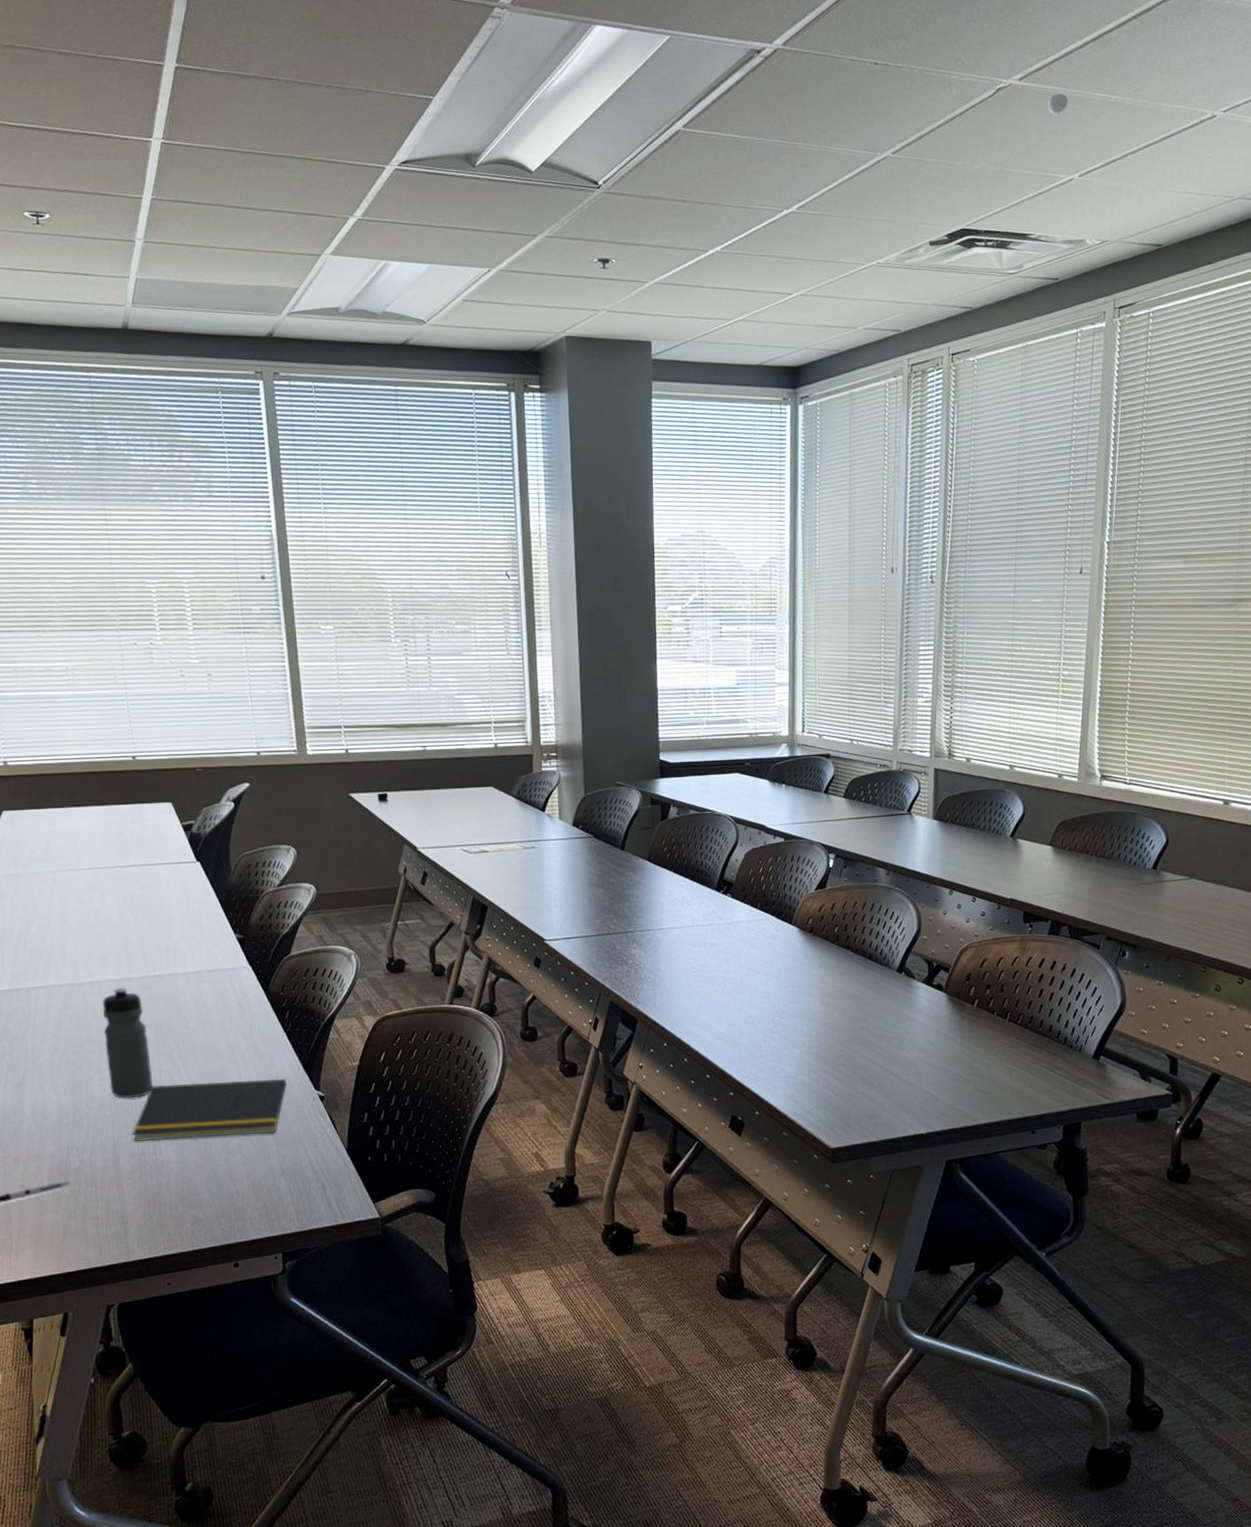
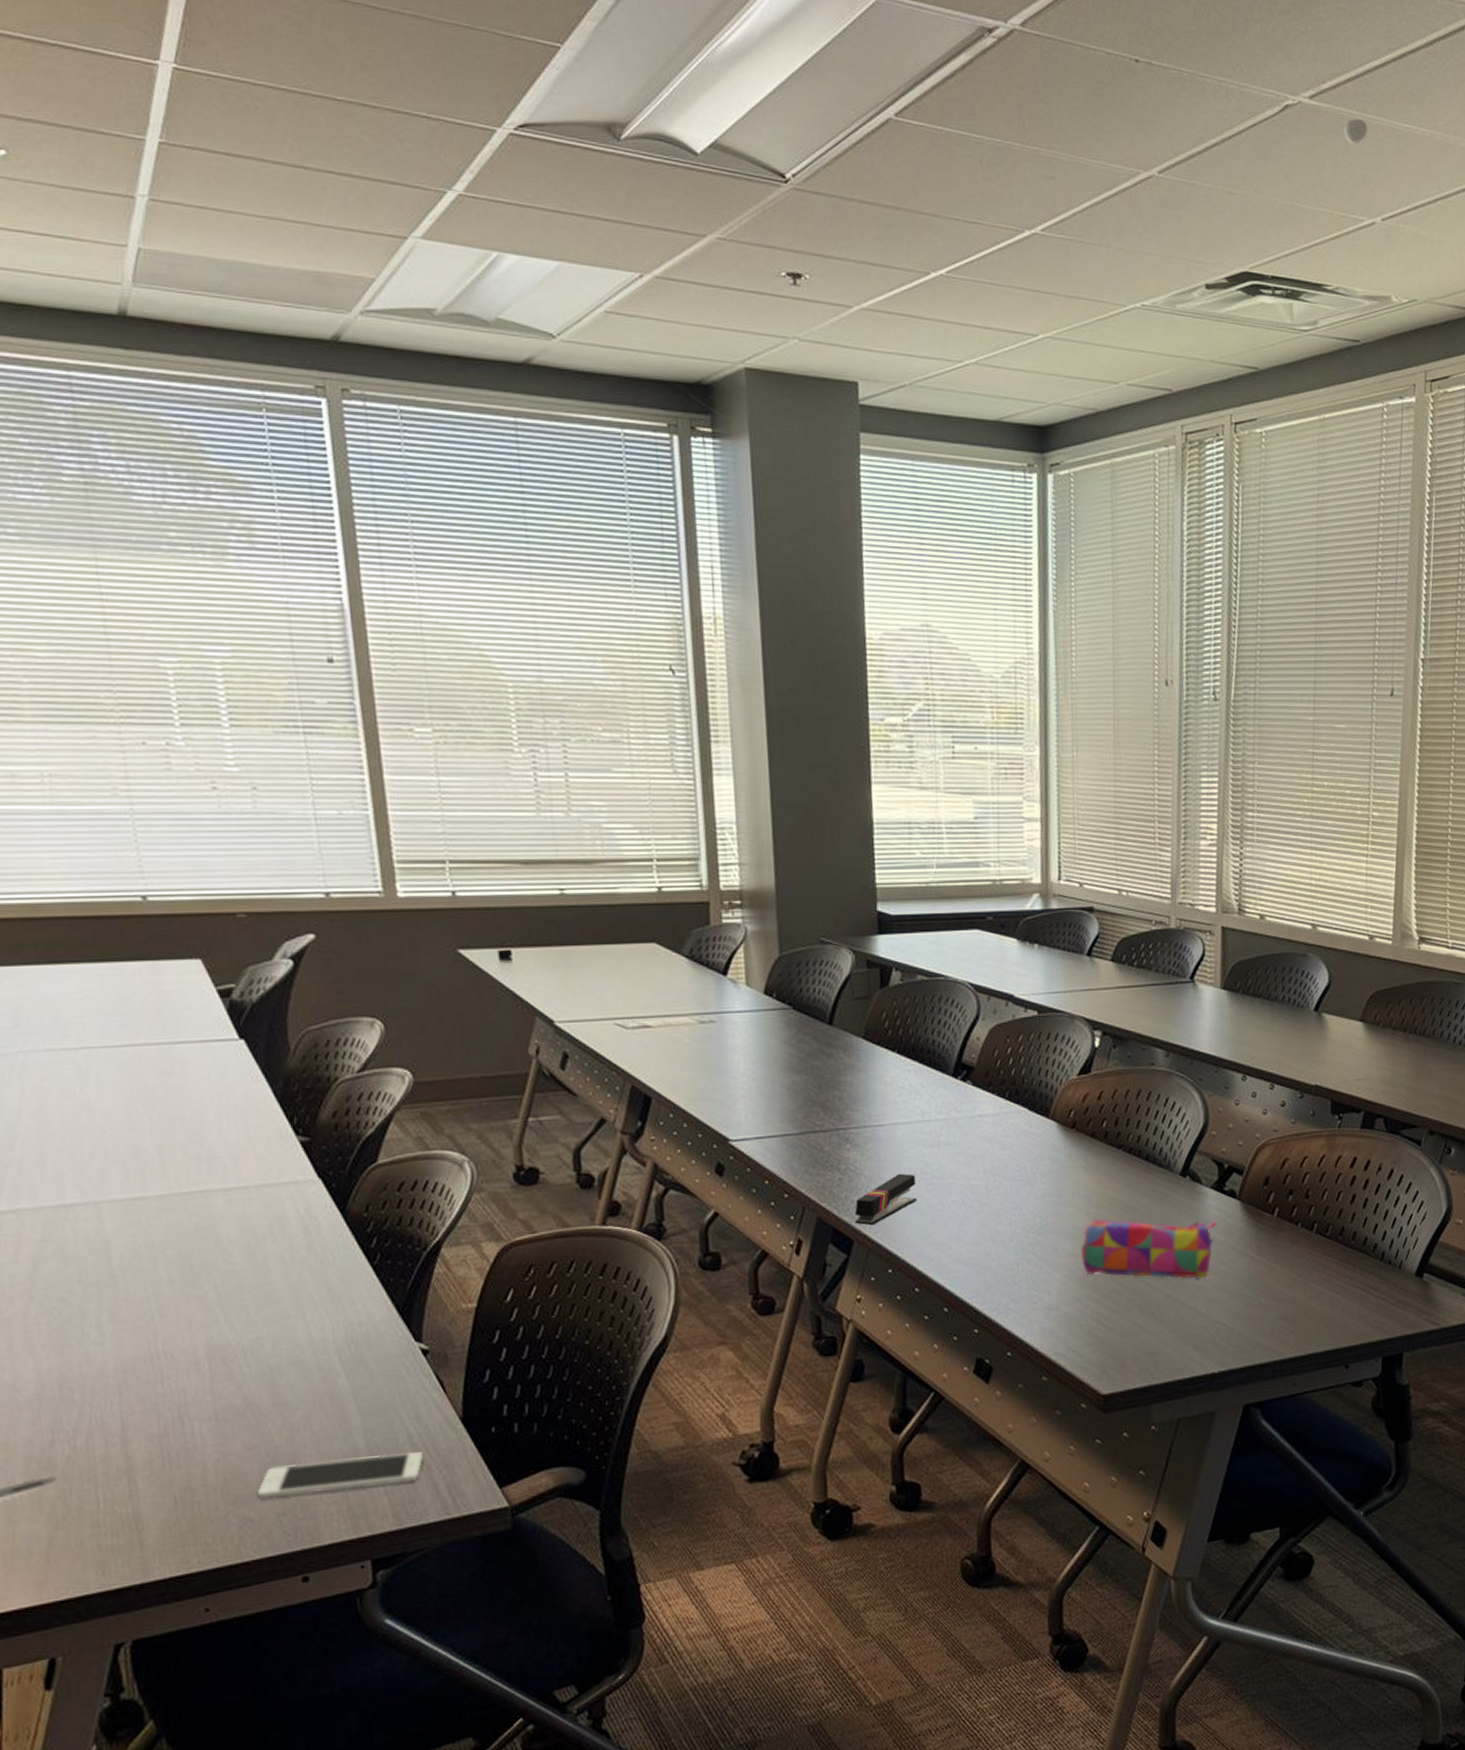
water bottle: present [103,988,153,1099] -> none [102,1210,180,1361]
notepad: present [132,1079,287,1141] -> none [149,1328,375,1419]
cell phone: none [204,1173,319,1204] -> present [256,1452,423,1499]
stapler: none [638,967,687,1008] -> present [854,1173,918,1226]
pencil case: none [815,1006,927,1057] -> present [1081,1218,1217,1279]

